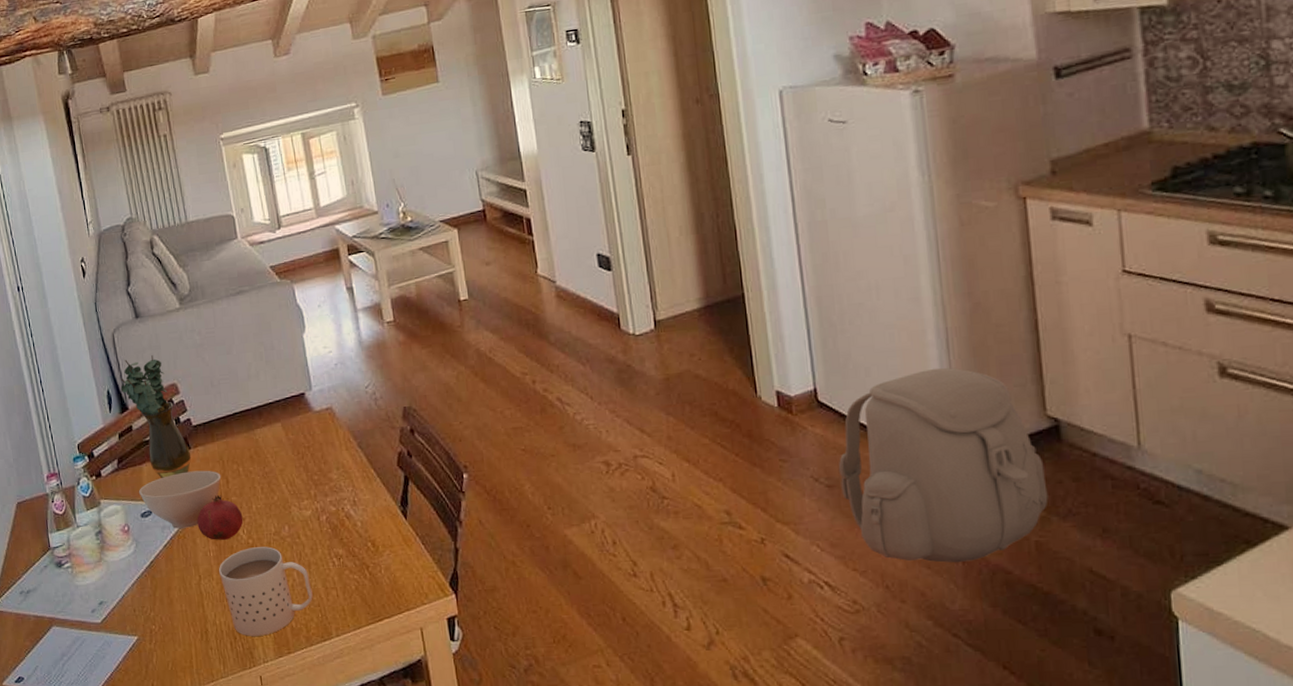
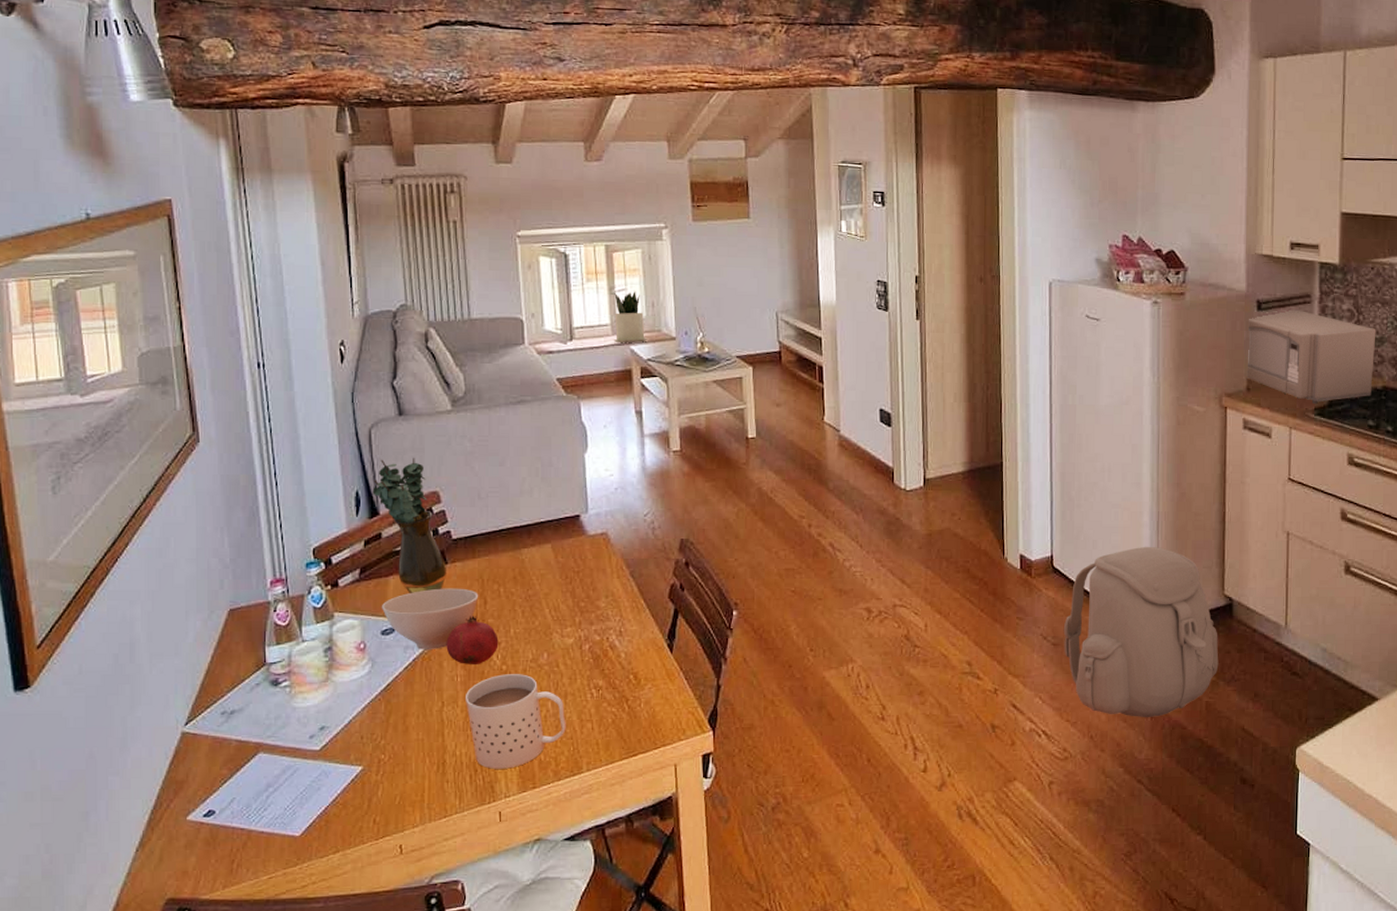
planter: none [313,173,351,225] -> present [613,291,648,343]
microwave: none [1045,68,1236,177] -> present [1245,309,1376,404]

